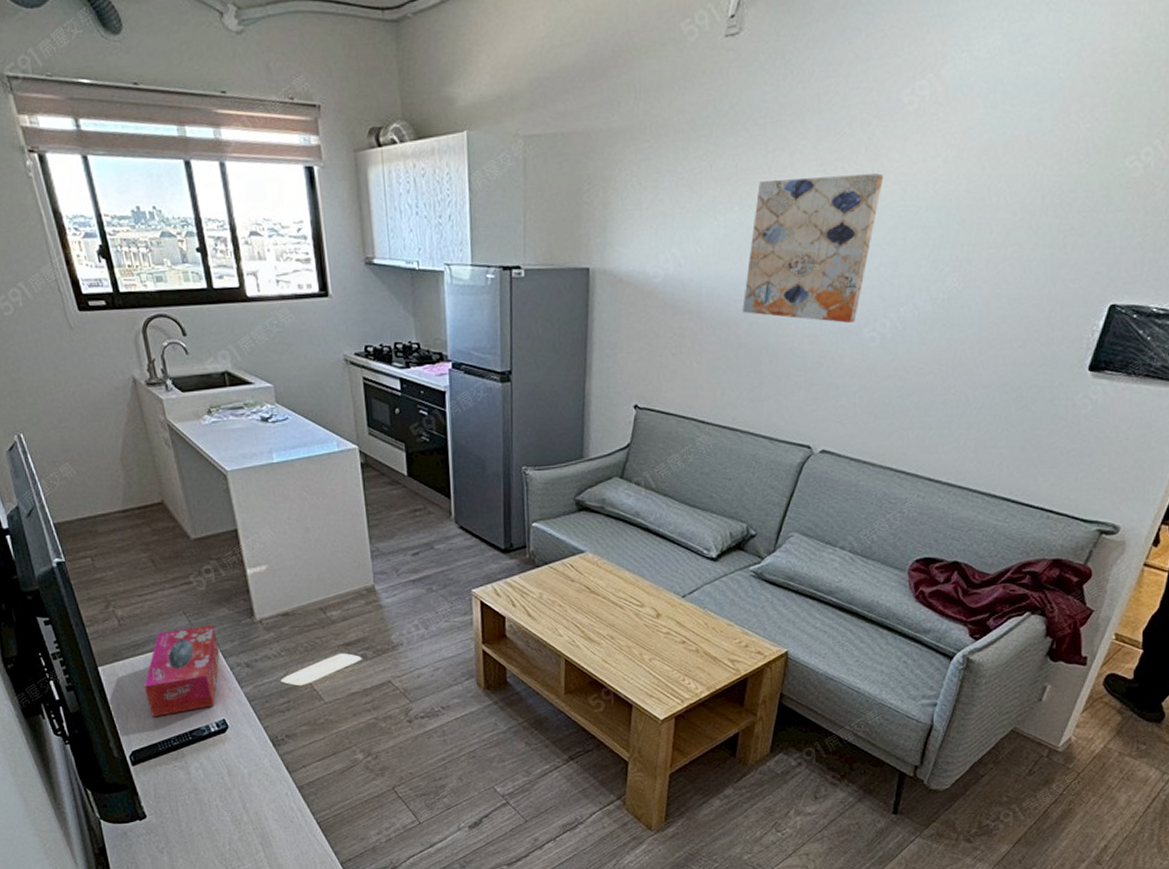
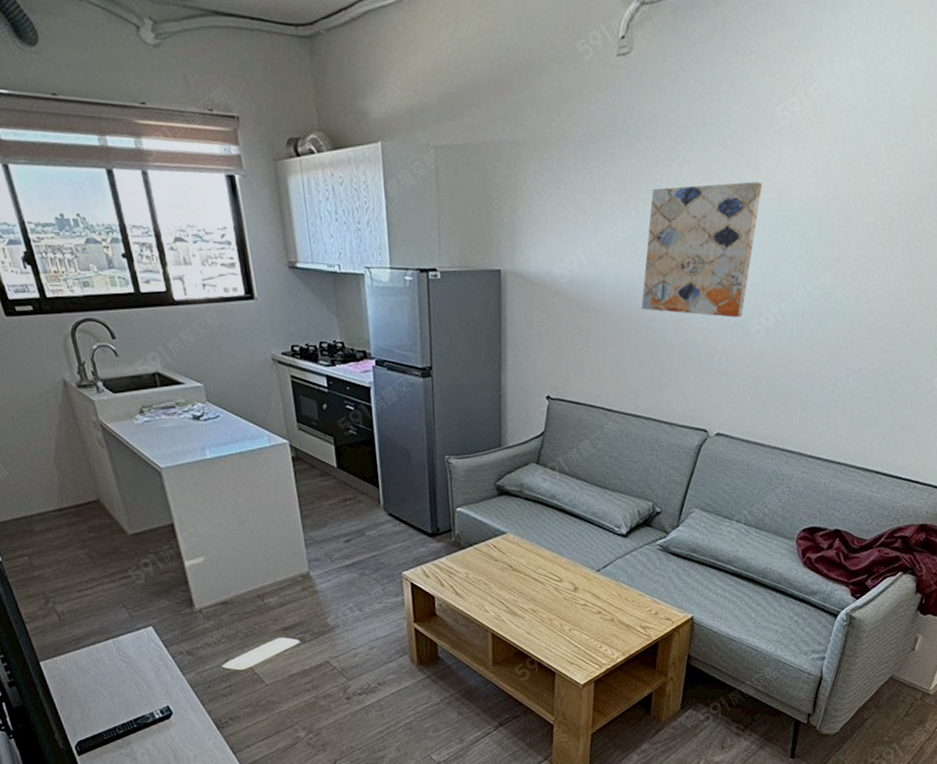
tissue box: present [144,624,220,718] -> none [86,615,161,708]

